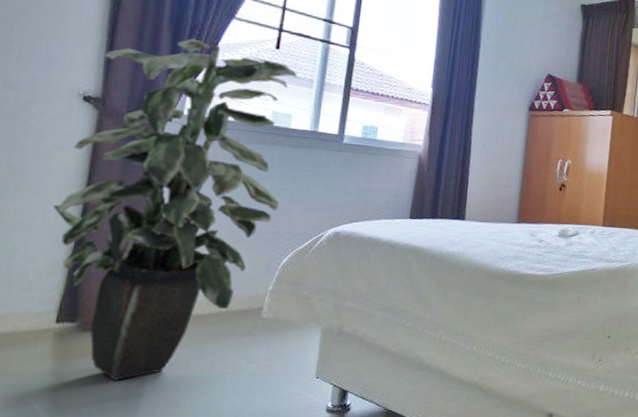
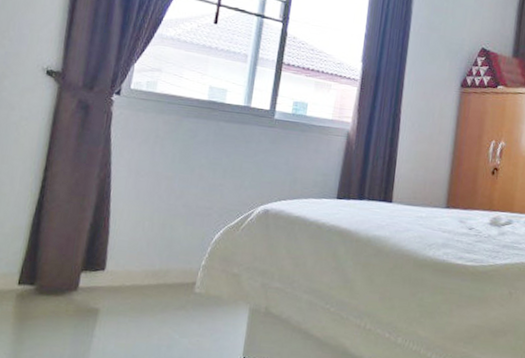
indoor plant: present [53,38,298,381] -> none [19,14,233,344]

